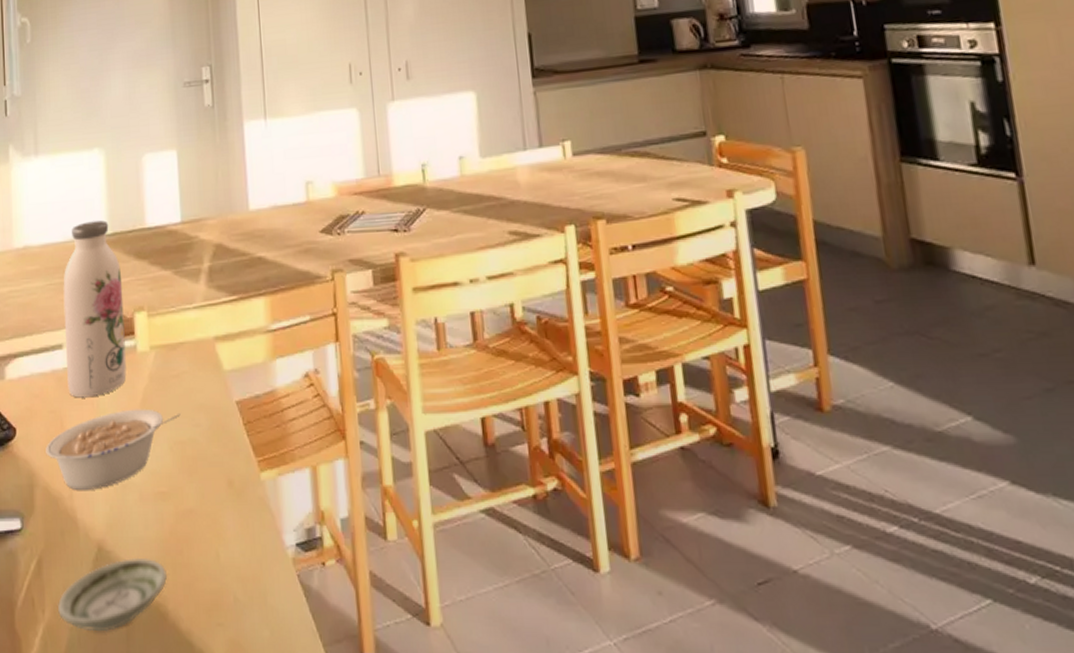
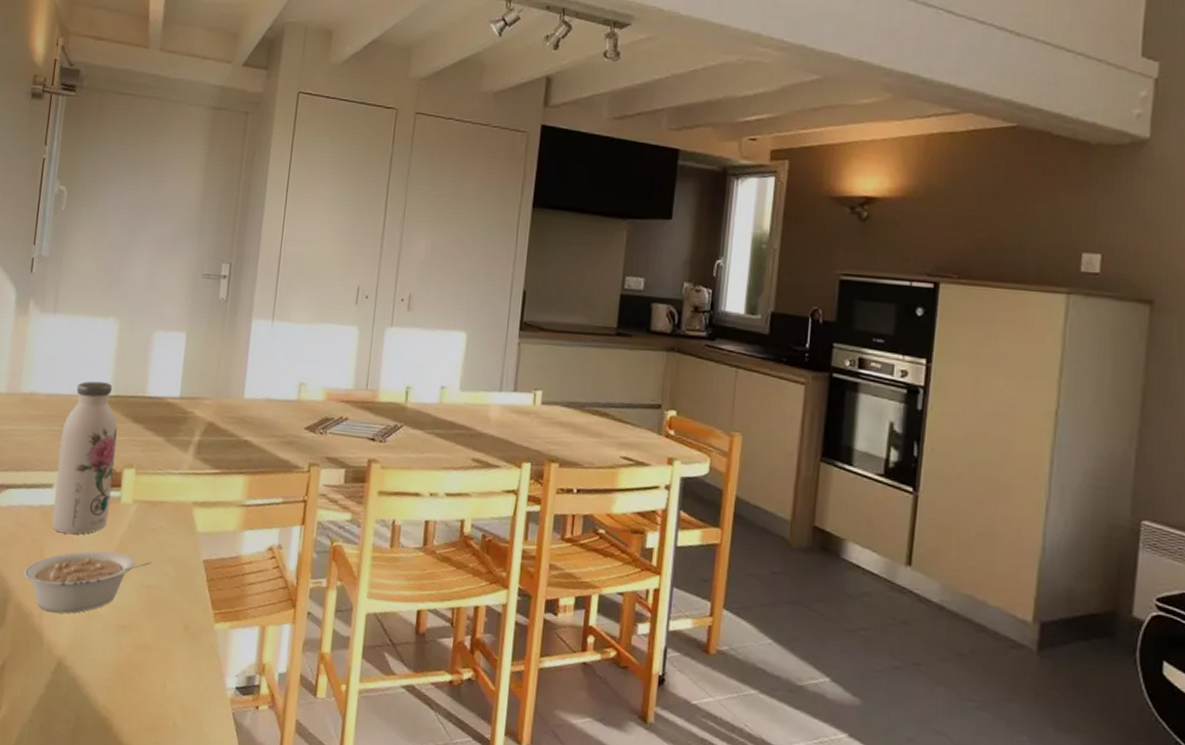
saucer: present [58,557,168,632] -> none [14,675,117,734]

